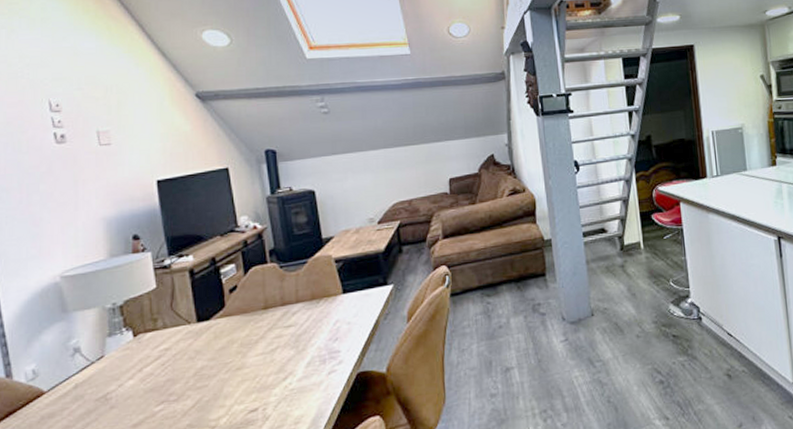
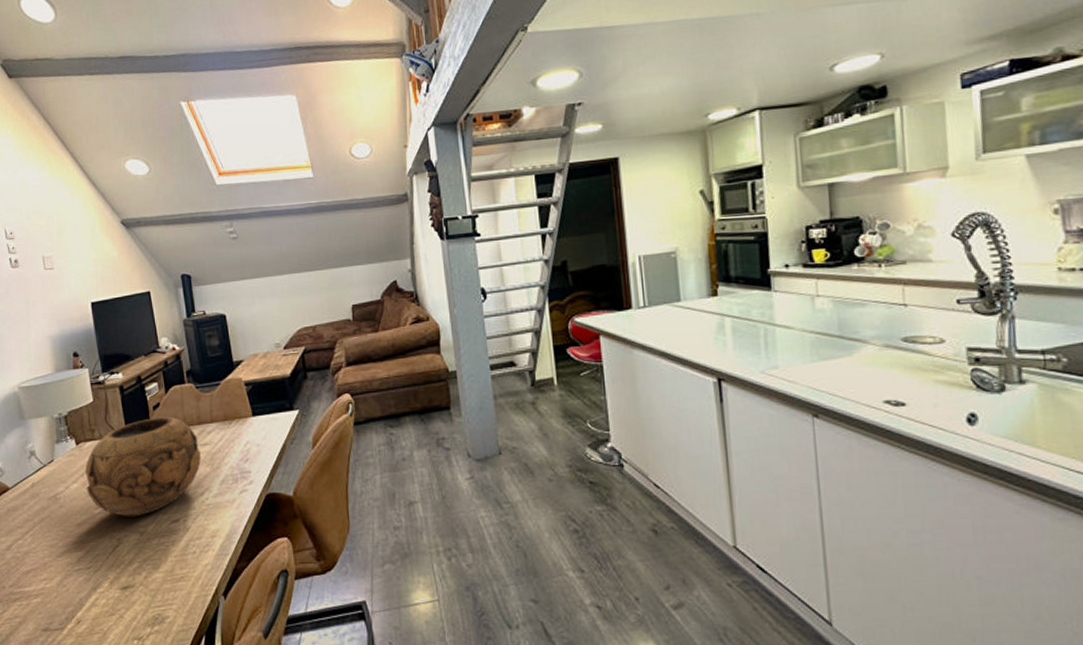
decorative bowl: none [144,300,284,412] -> present [85,417,201,517]

